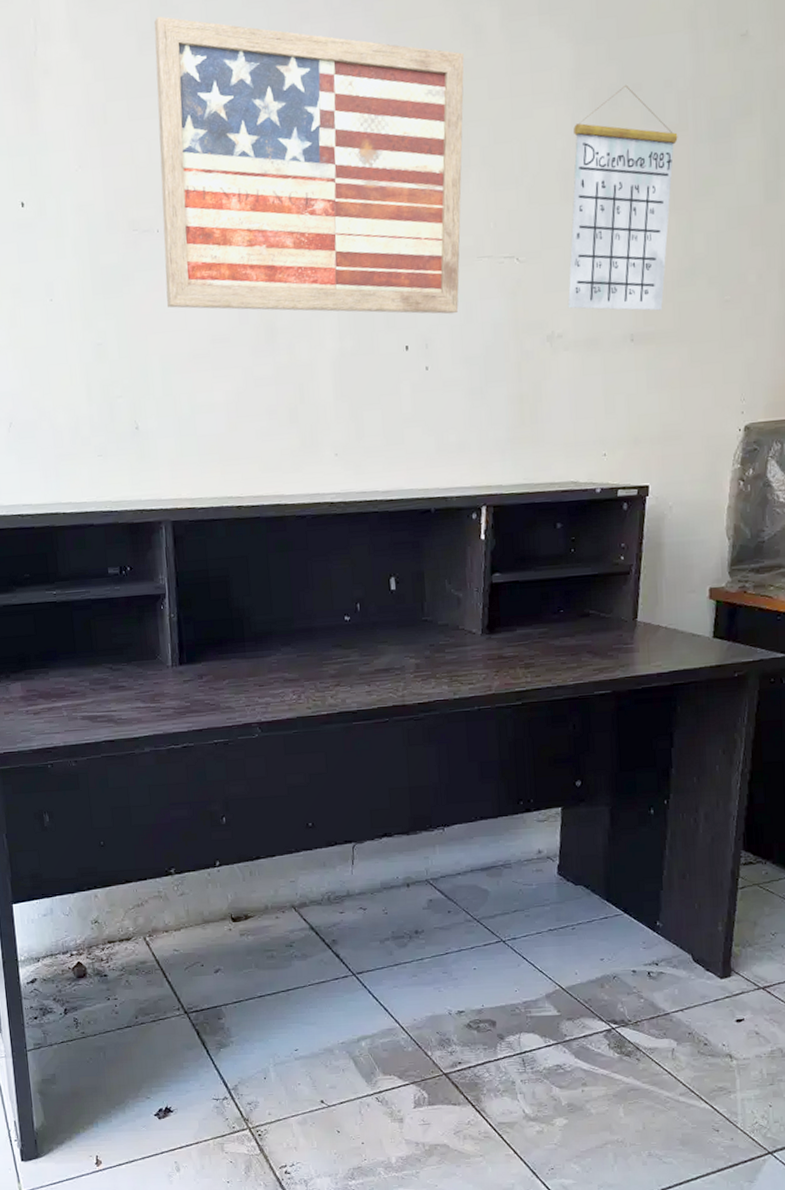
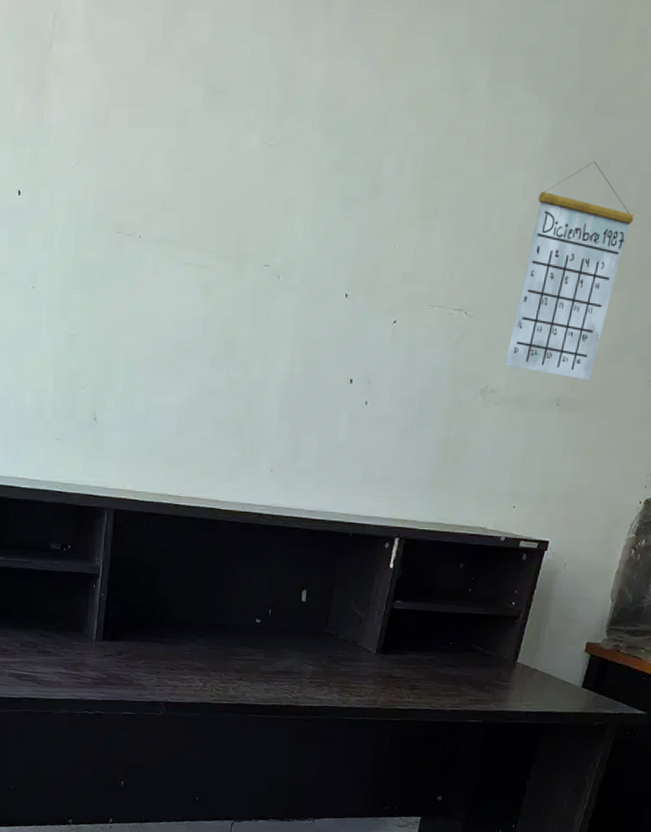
wall art: present [154,16,464,314] -> none [138,28,449,356]

